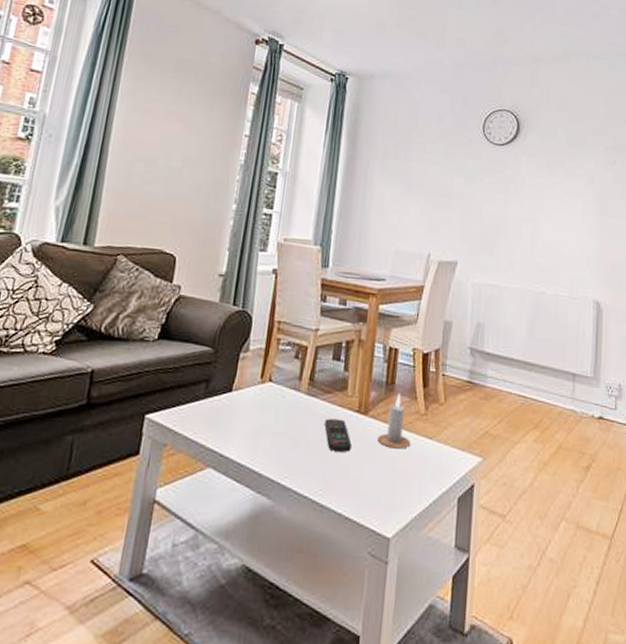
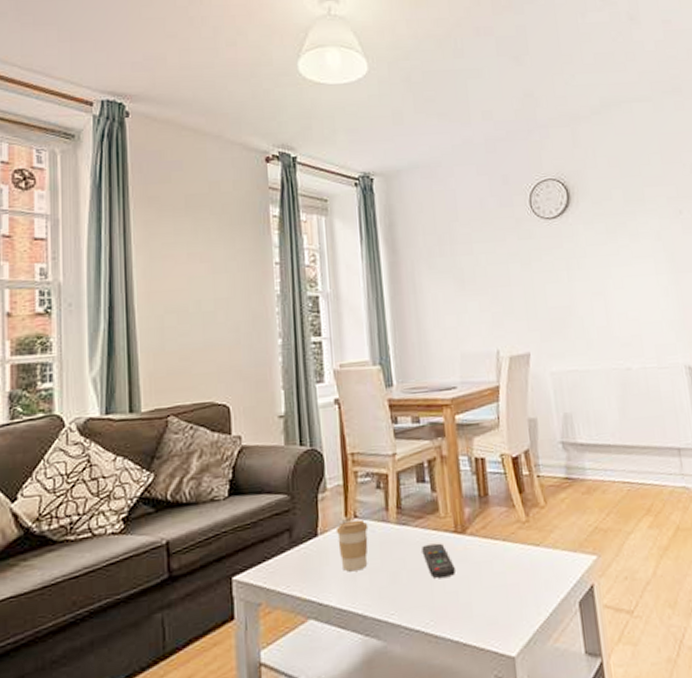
coffee cup: none [248,383,281,431] -> present [336,519,369,572]
candle: present [377,393,410,449] -> none [481,504,517,564]

